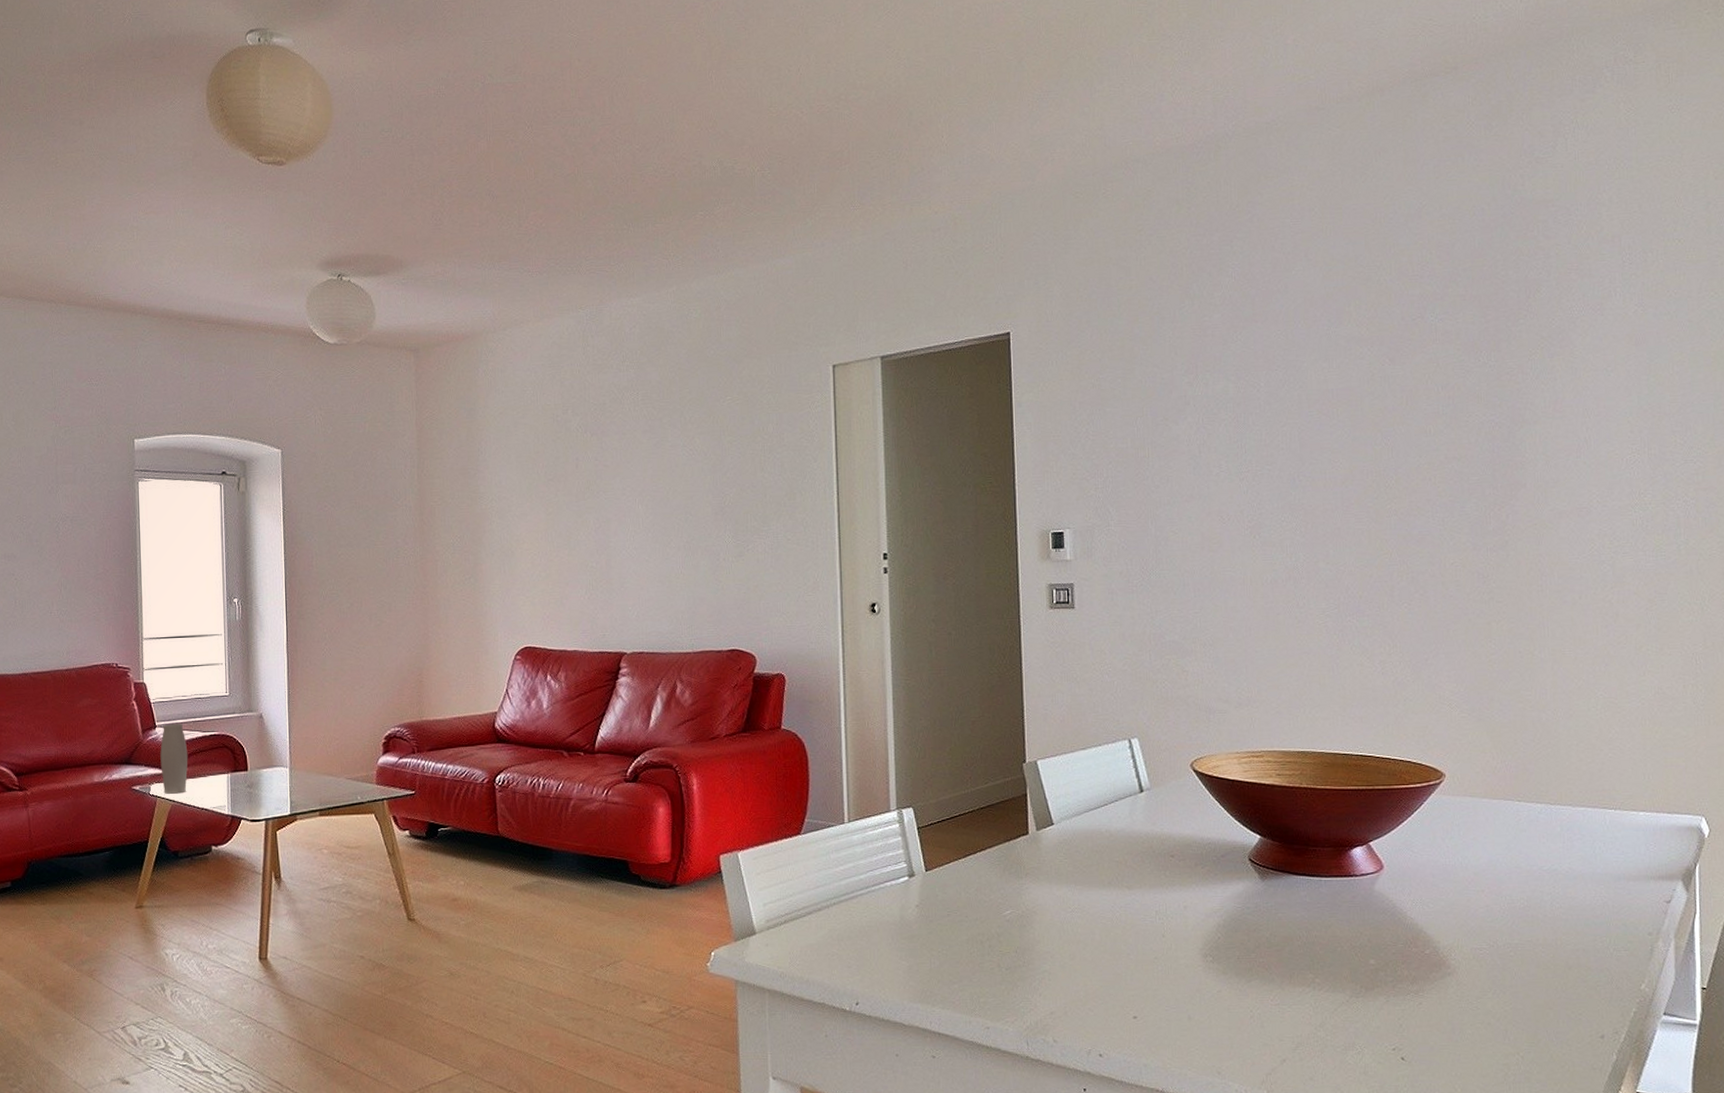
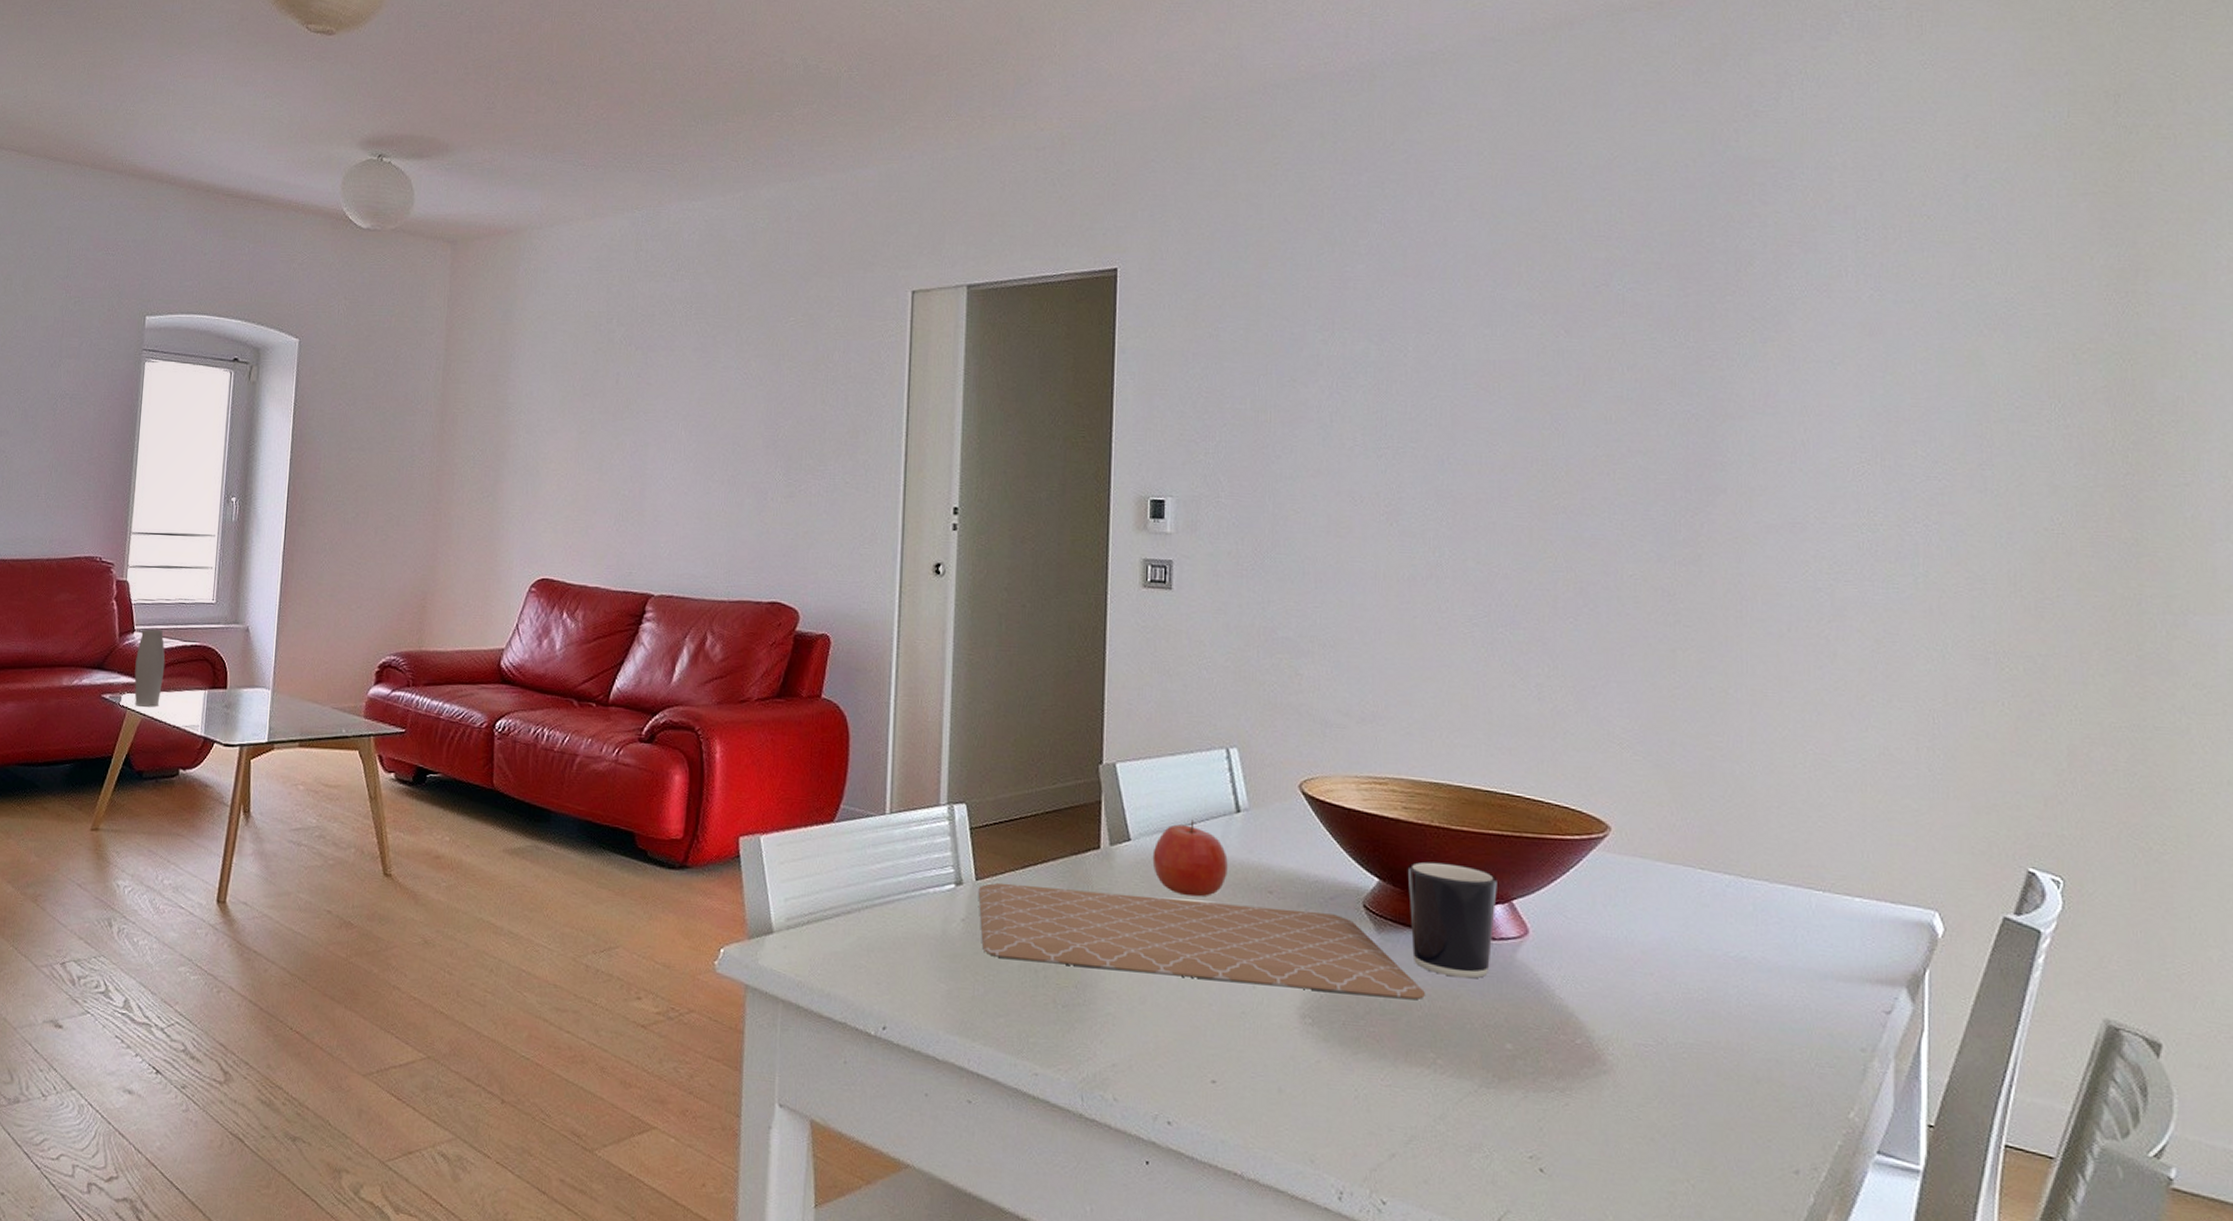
placemat: none [928,868,1303,935] -> present [978,882,1425,1000]
apple: none [1072,802,1136,866] -> present [1152,819,1228,897]
mug: none [1283,817,1357,910] -> present [1407,861,1497,979]

